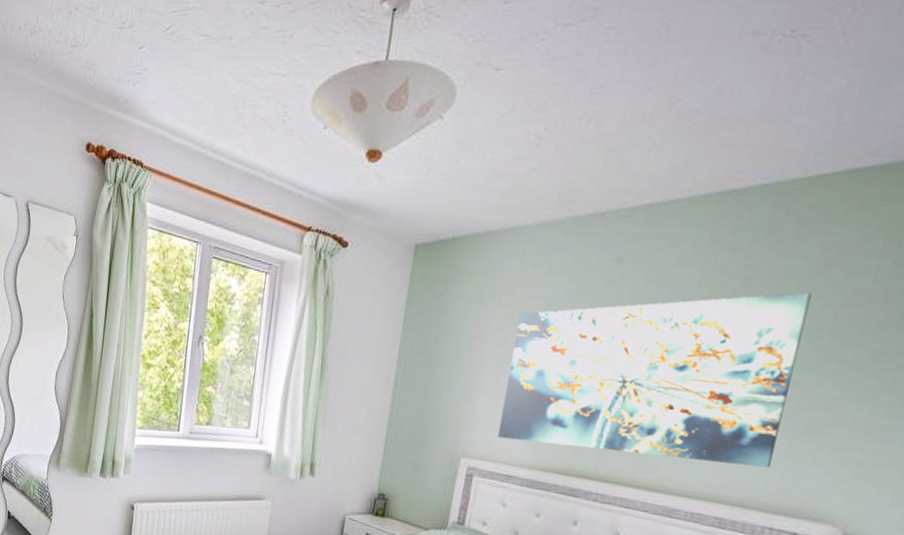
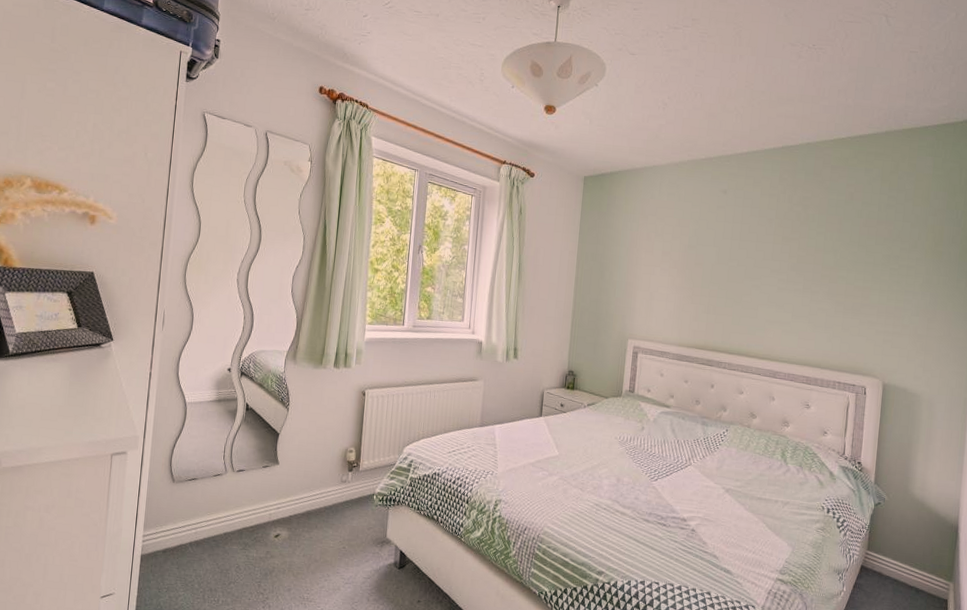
wall art: present [497,291,812,468] -> none [653,215,844,338]

